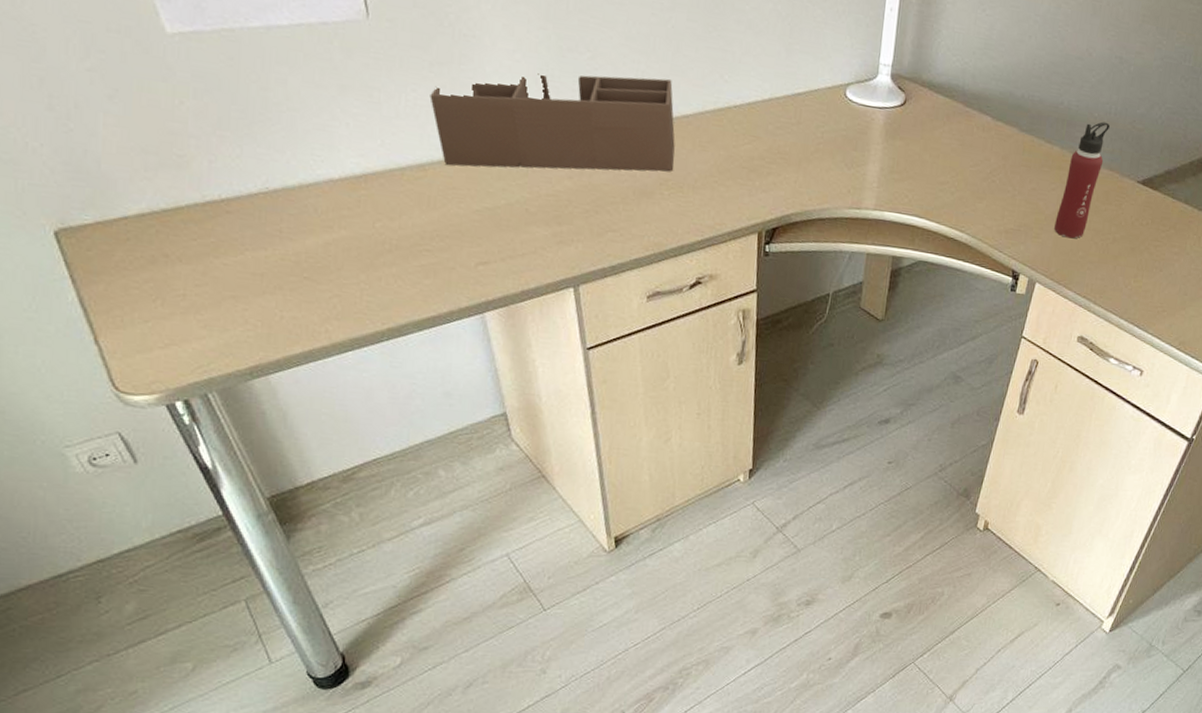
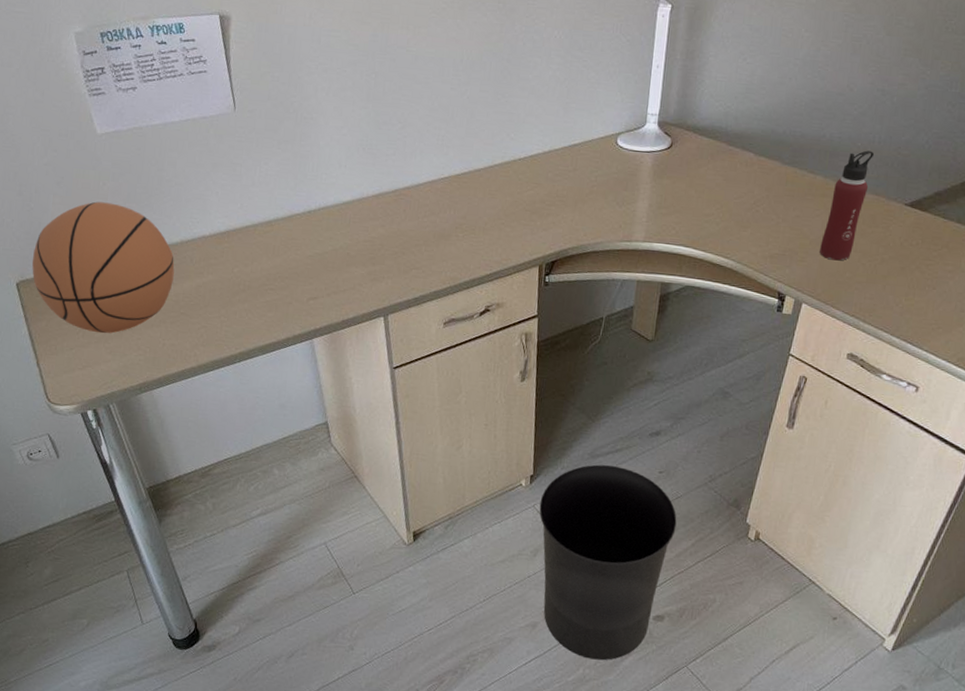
basketball: none [77,125,292,302] -> present [32,201,175,334]
desk organizer: present [429,73,675,171] -> none [277,140,469,221]
waste bin: none [759,456,906,664] -> present [539,464,677,661]

